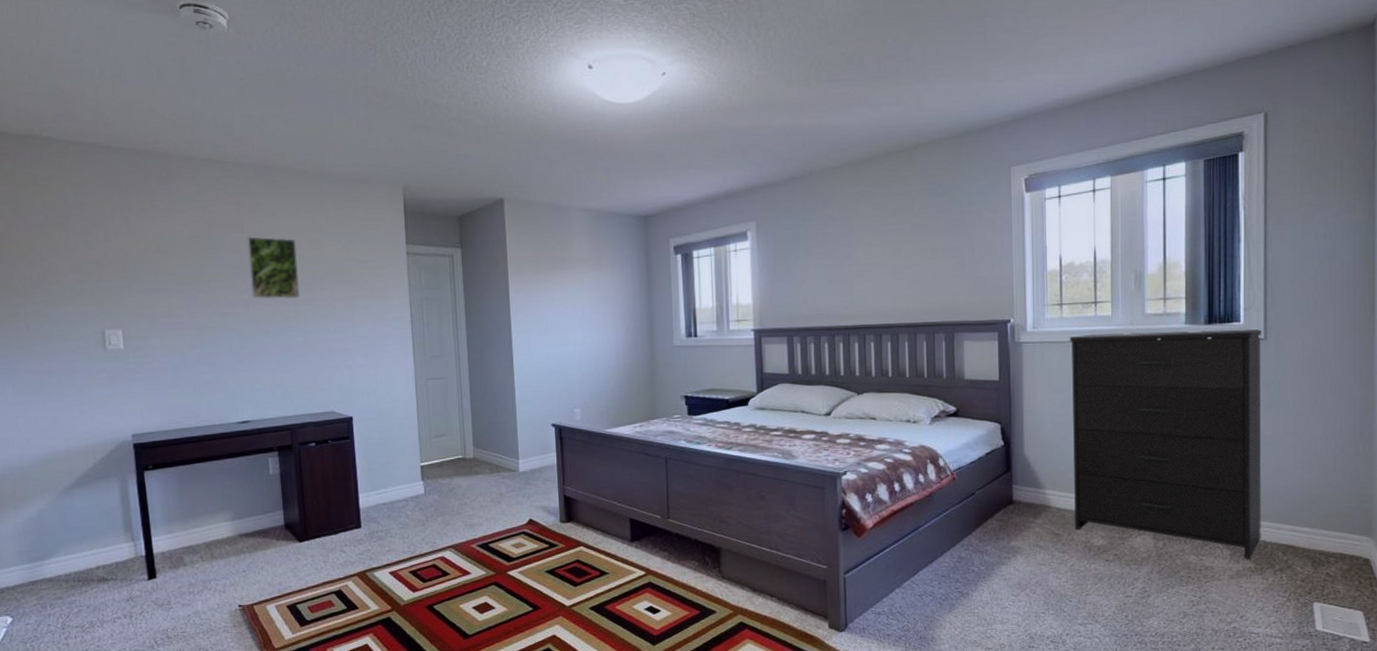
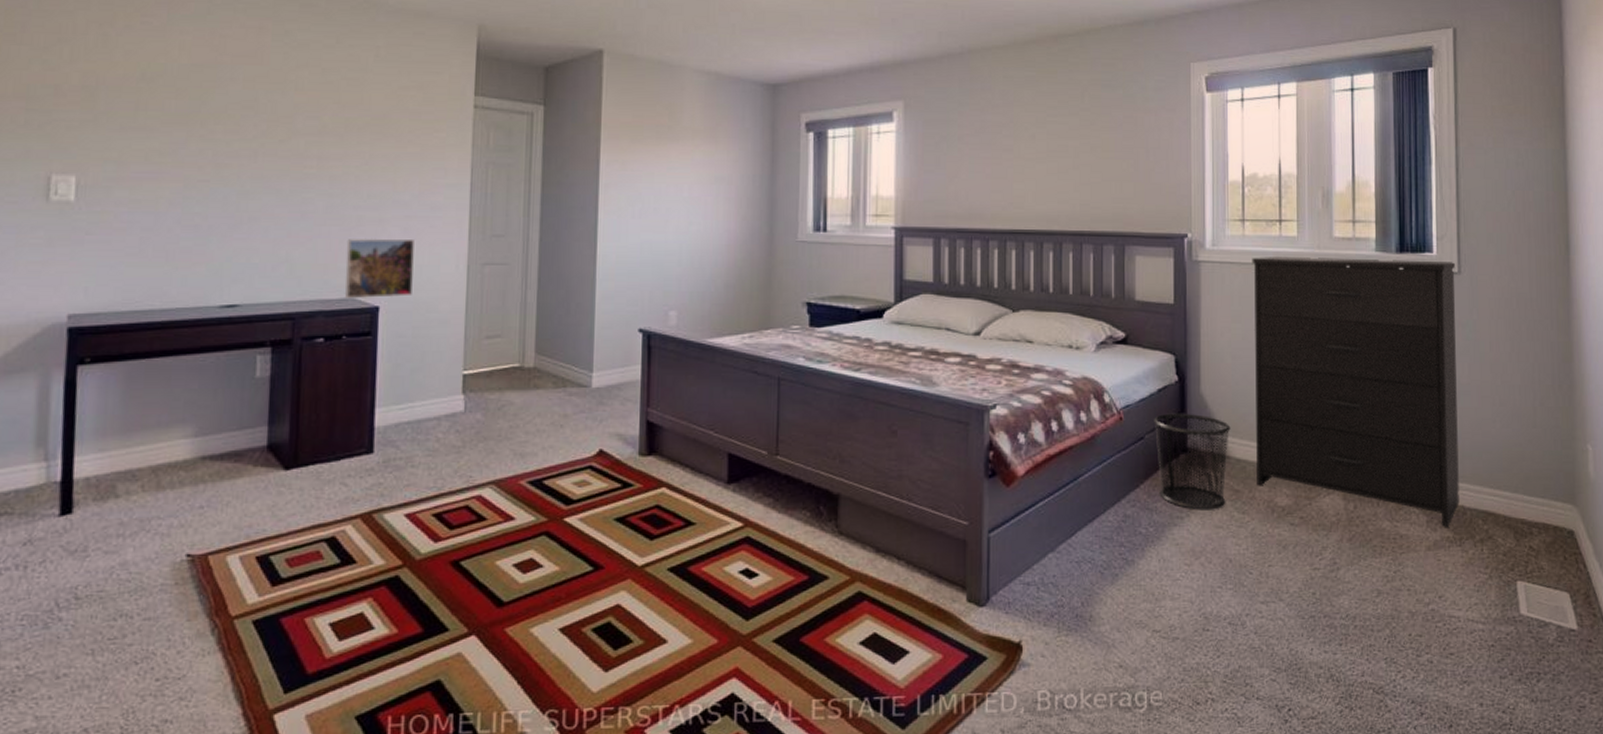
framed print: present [247,236,300,300] -> none [262,70,332,153]
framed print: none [323,362,376,412] -> present [345,238,414,299]
waste bin: none [983,472,1051,551] -> present [1154,413,1231,510]

